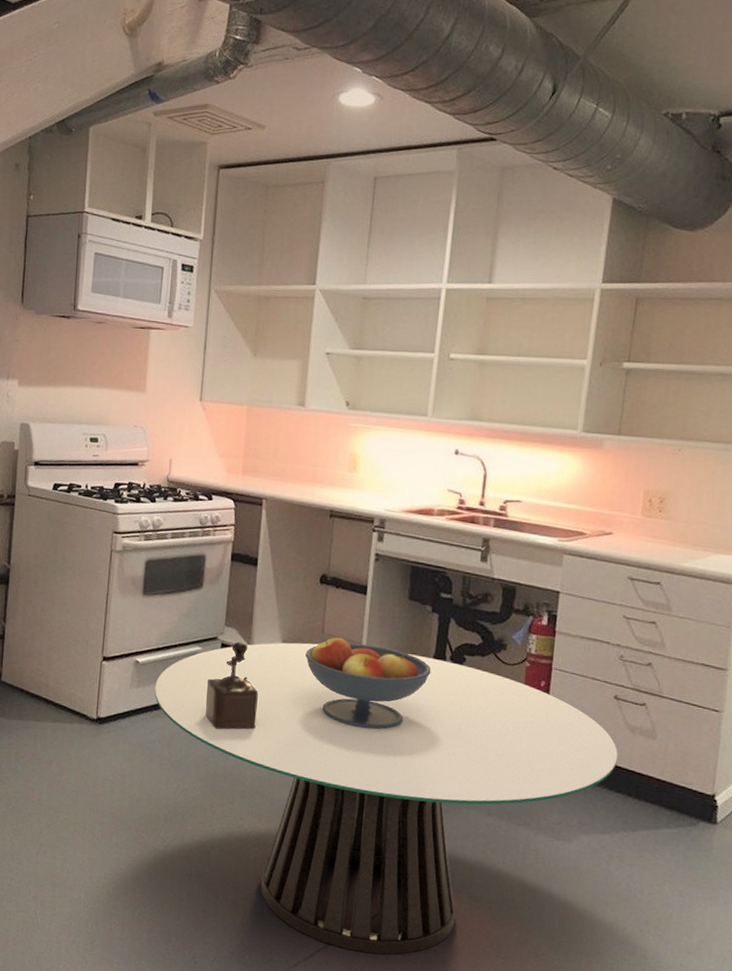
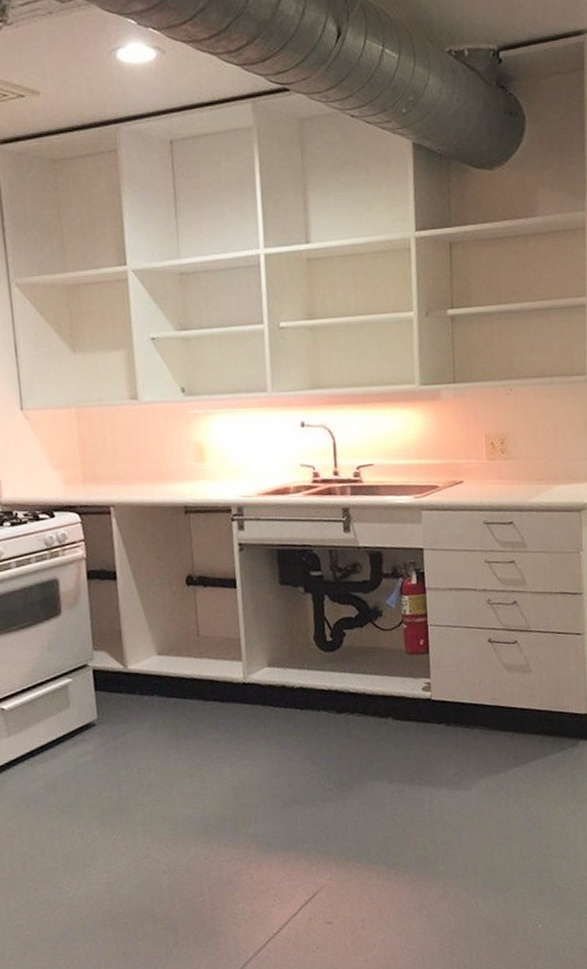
dining table: present [155,642,618,955] -> none [27,639,500,951]
pepper mill: present [205,641,258,730] -> none [84,663,145,762]
fruit bowl: present [305,637,431,730] -> none [184,637,314,726]

